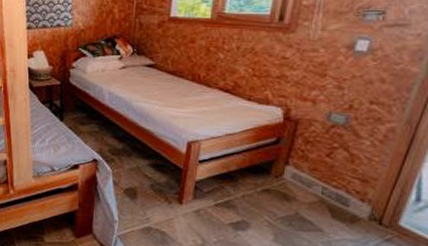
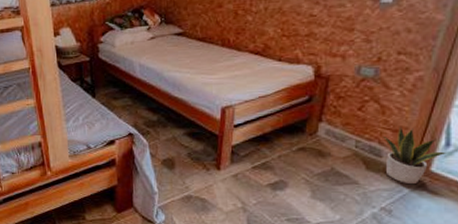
potted plant: none [349,177,418,237] -> present [382,127,448,183]

